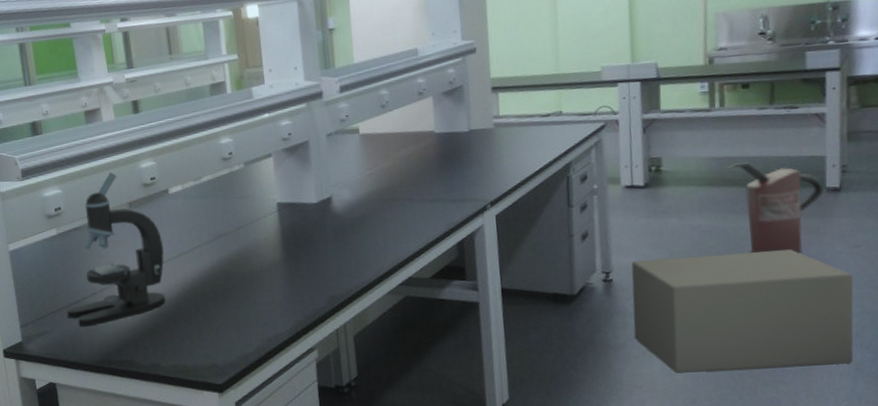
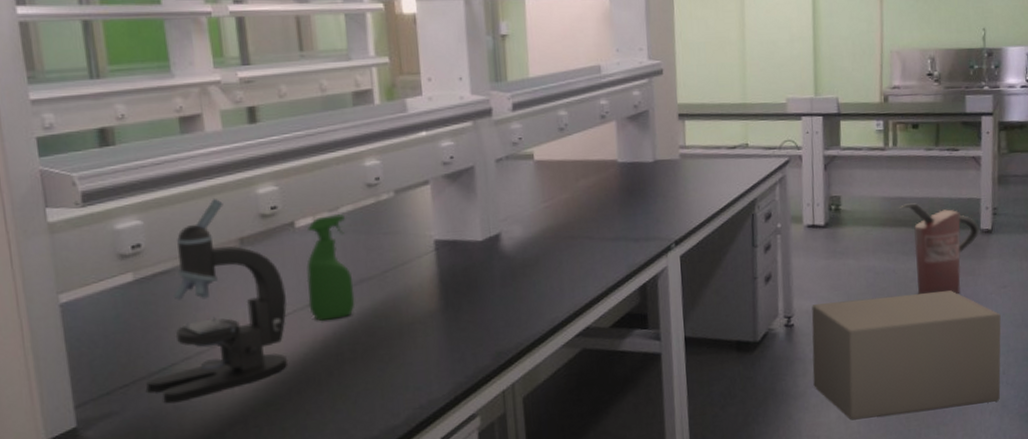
spray bottle: none [178,183,216,267] -> present [306,214,355,321]

